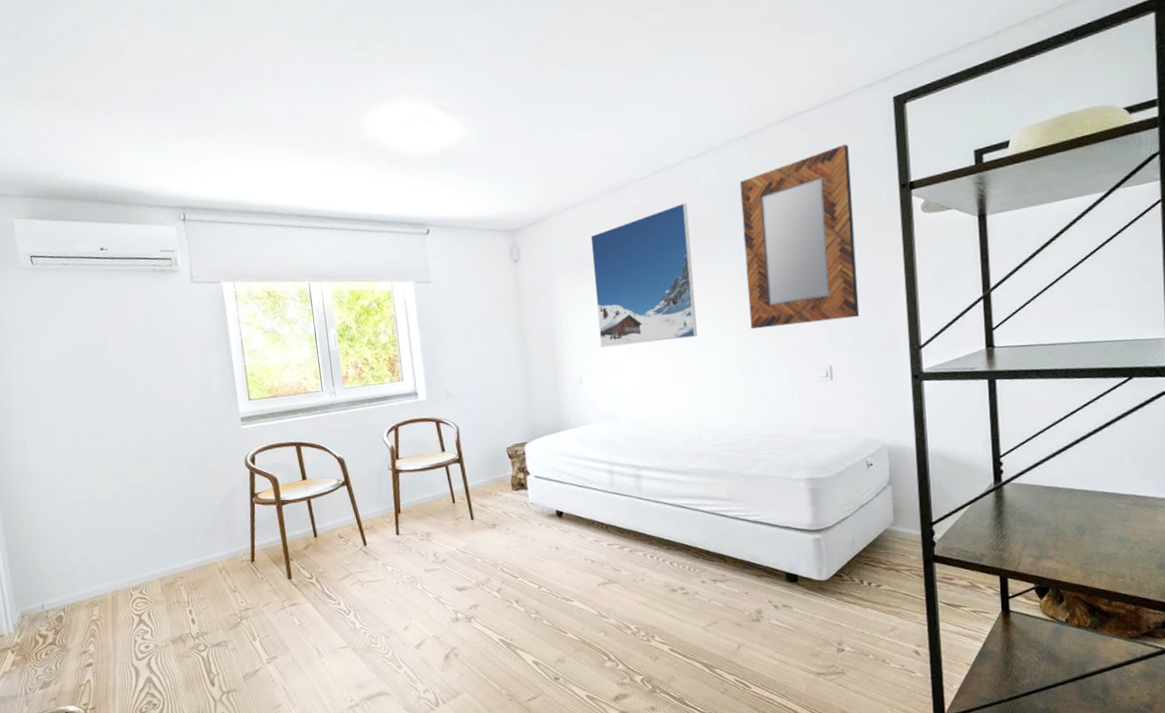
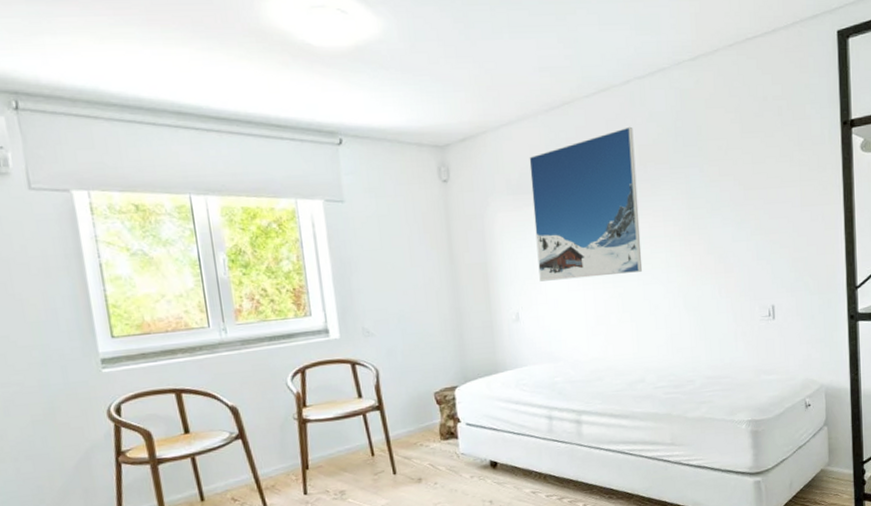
home mirror: present [739,143,860,330] -> none [687,75,802,266]

